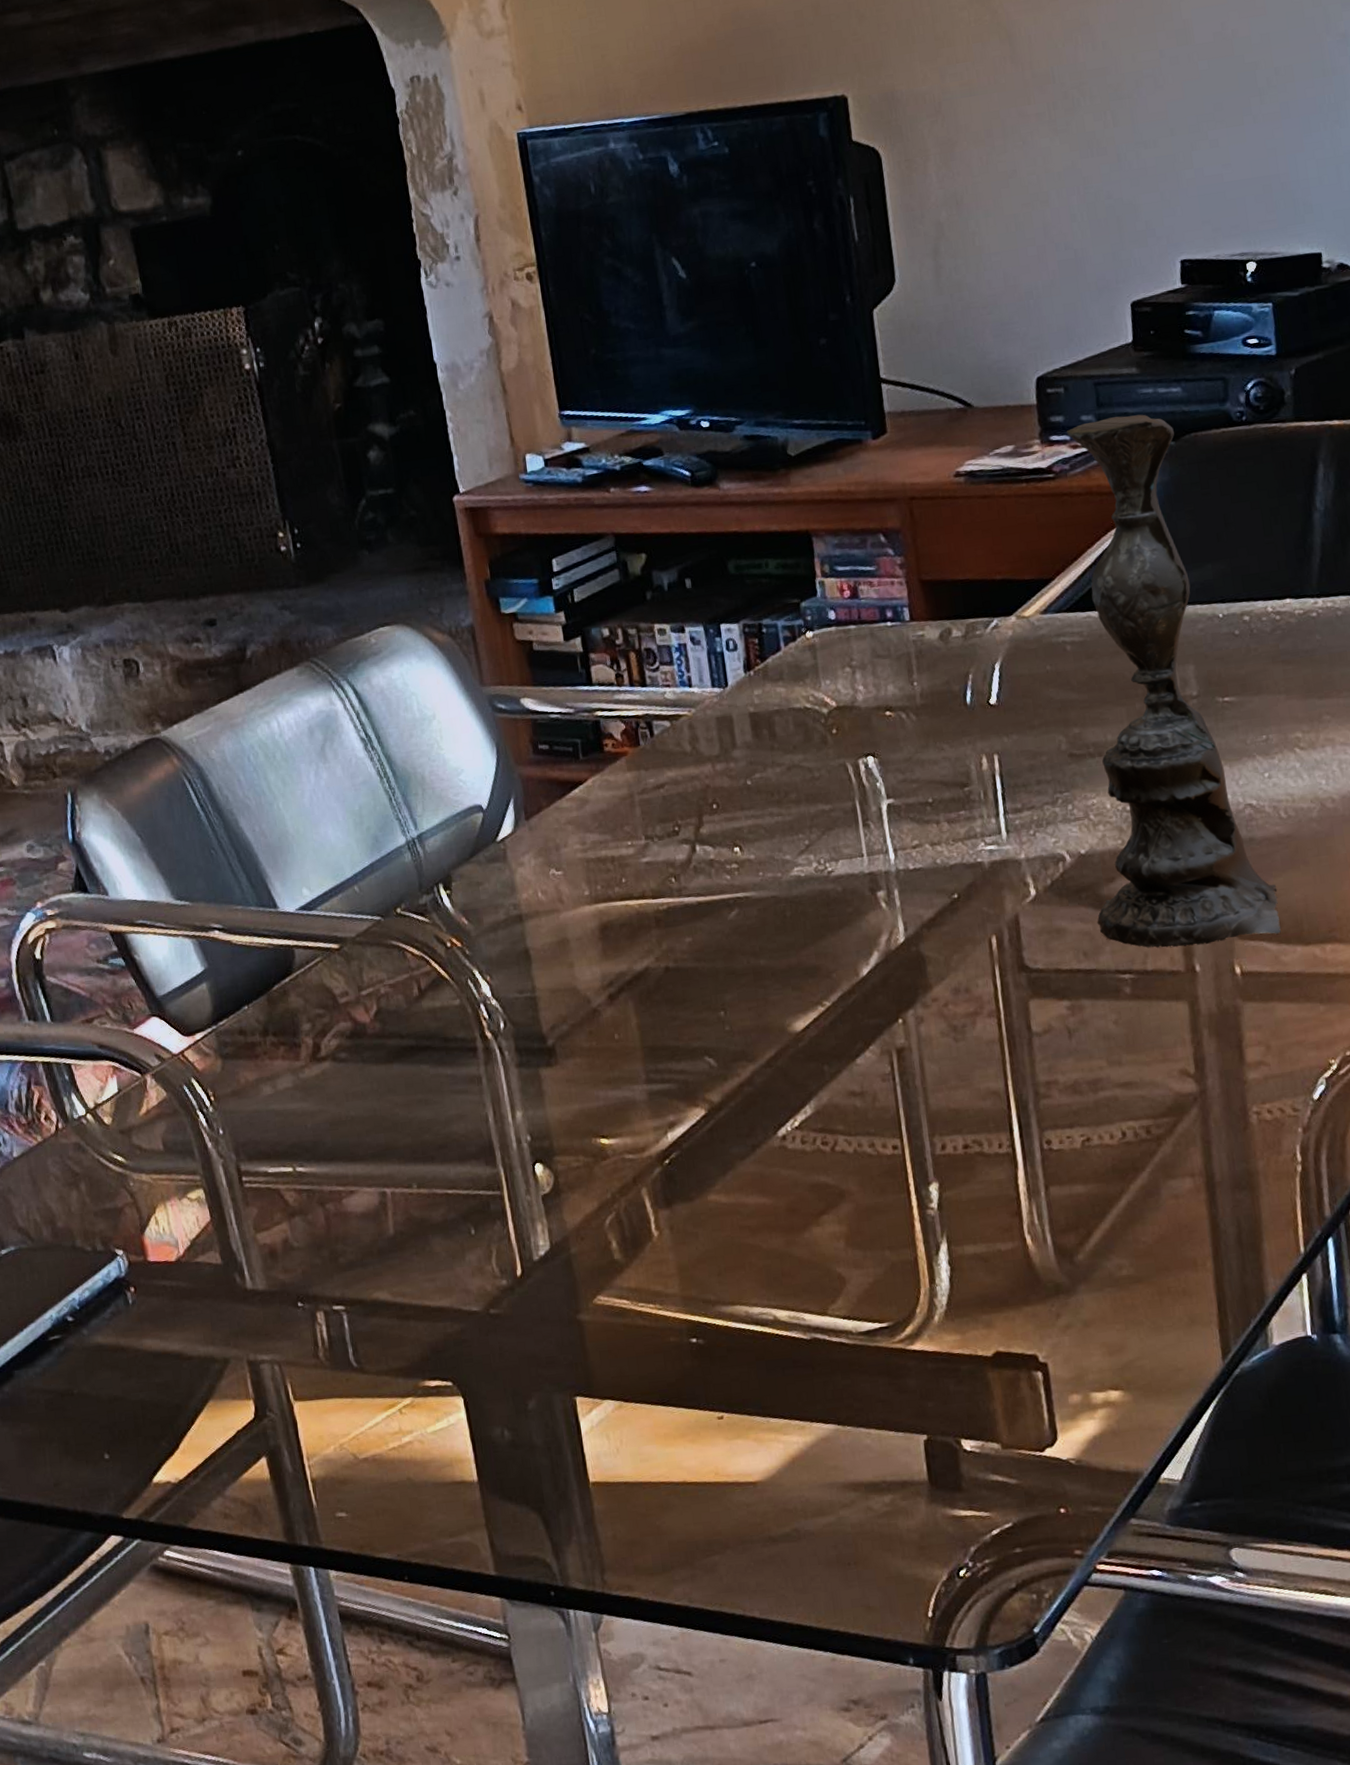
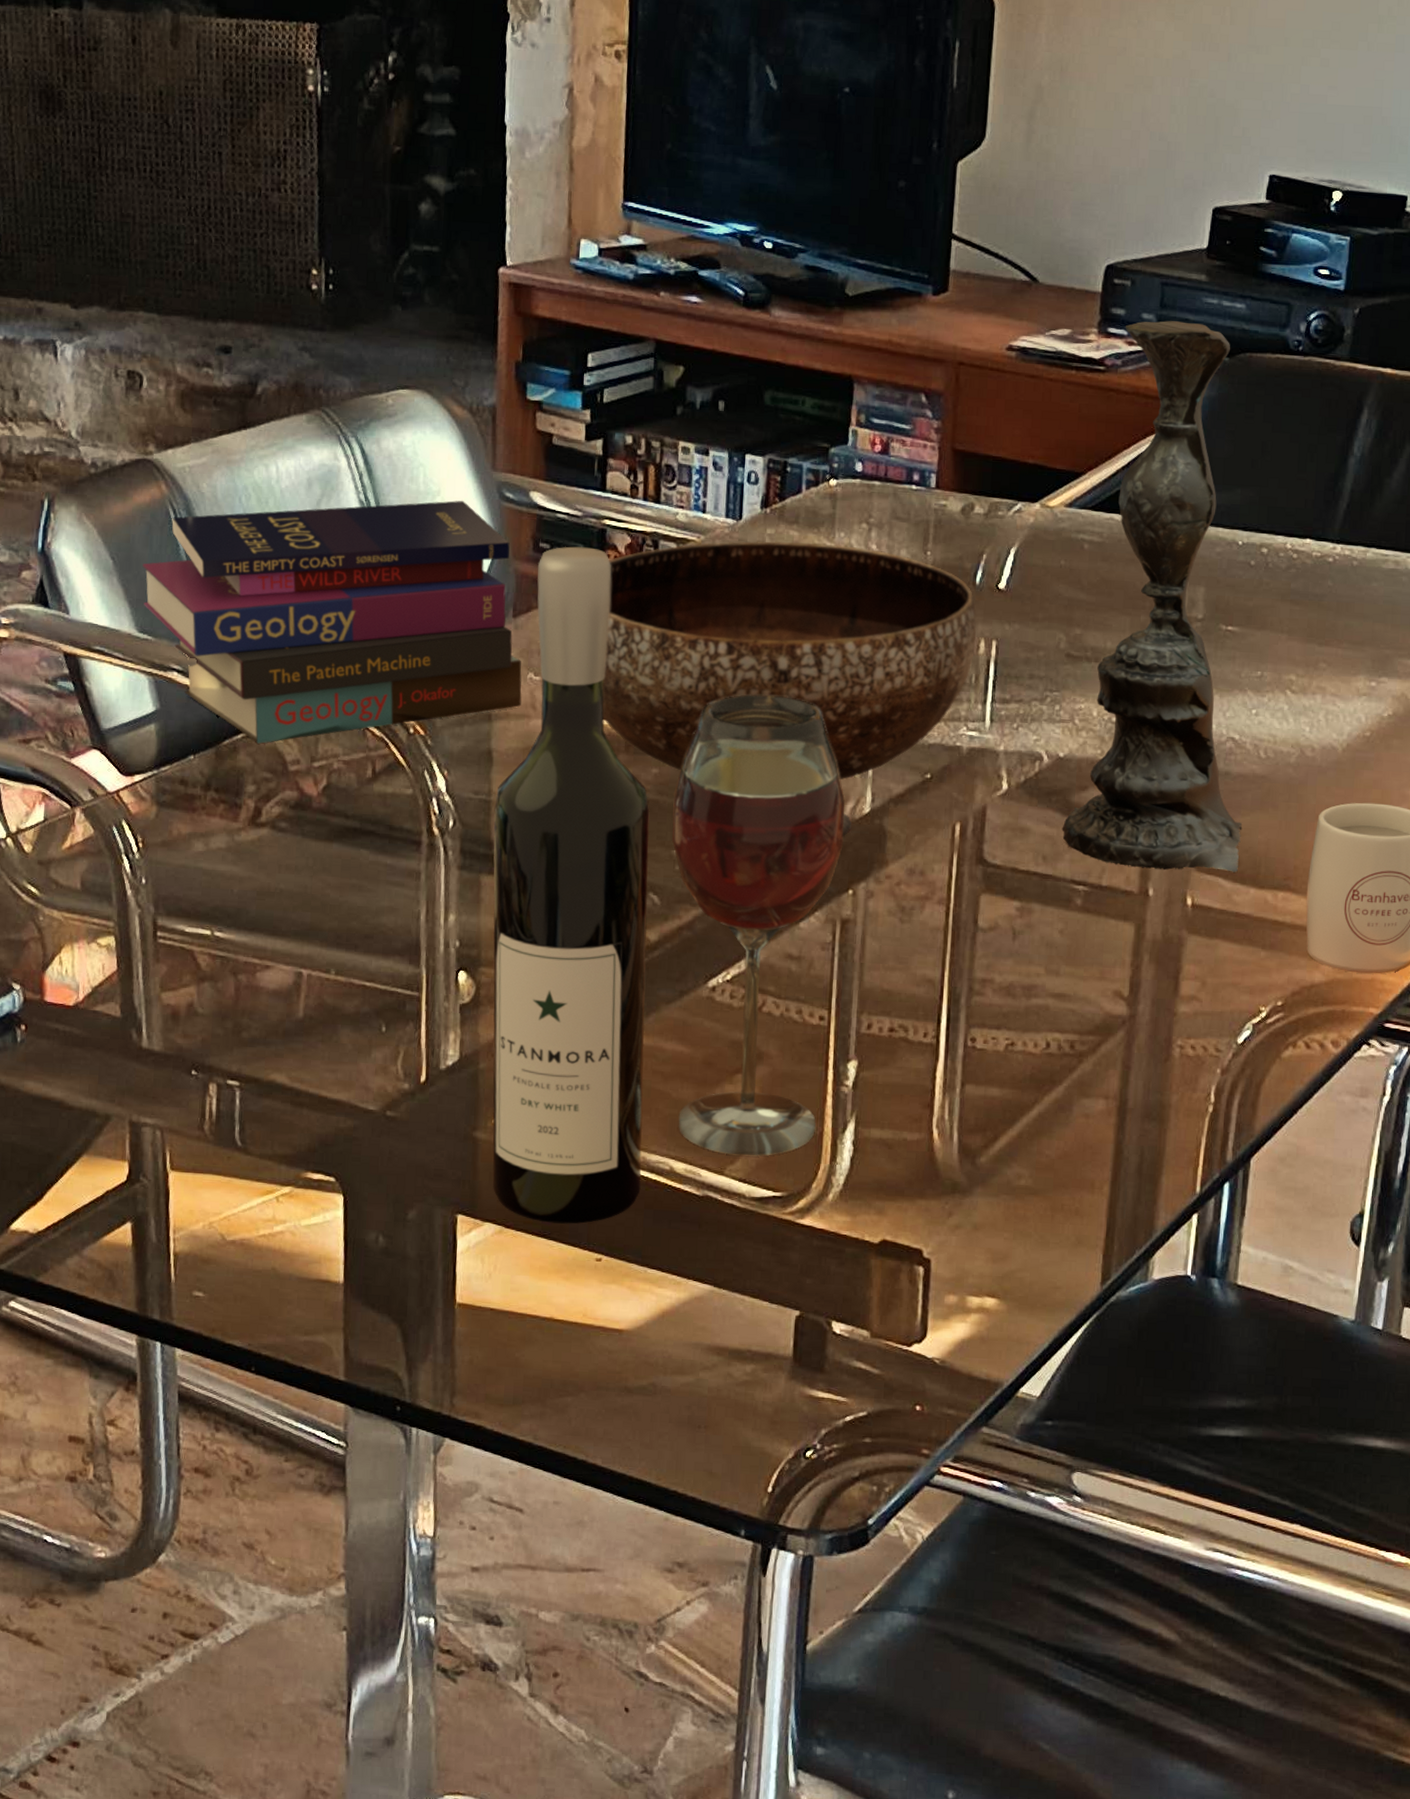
books: none [168,719,549,983] -> present [142,500,522,744]
bottle: none [540,740,749,1391] -> present [492,546,650,1224]
bowl: none [608,690,979,970] -> present [602,541,977,837]
wineglass: none [710,845,910,1295] -> present [672,694,845,1156]

